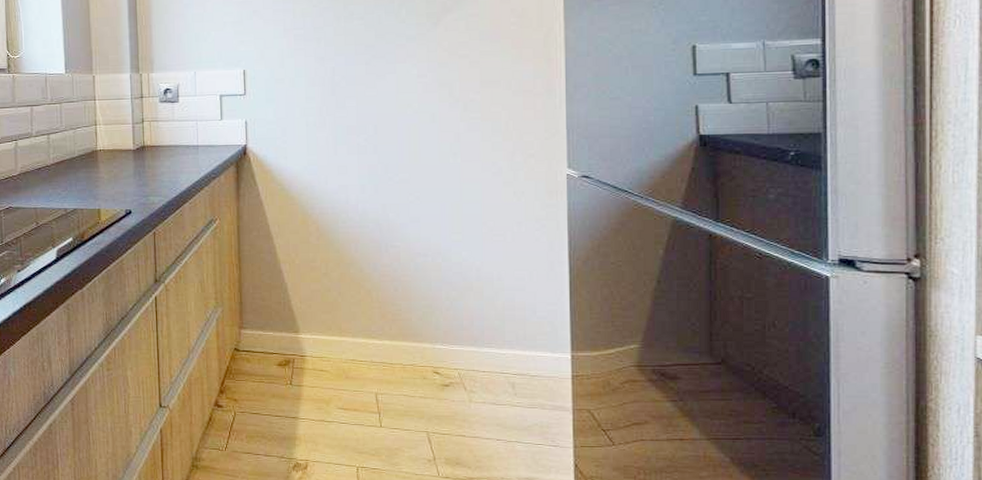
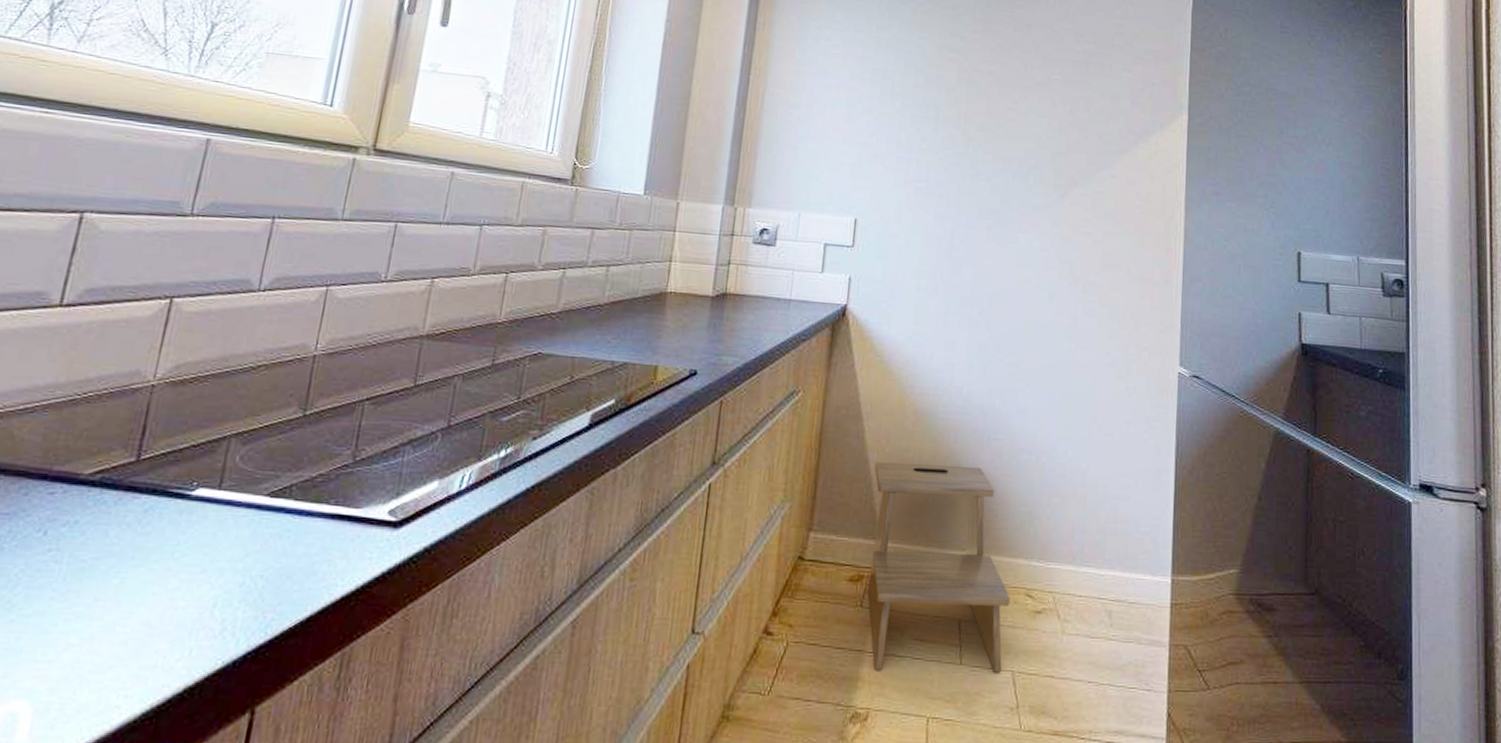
step stool: none [288,271,420,433] -> present [867,462,1011,673]

